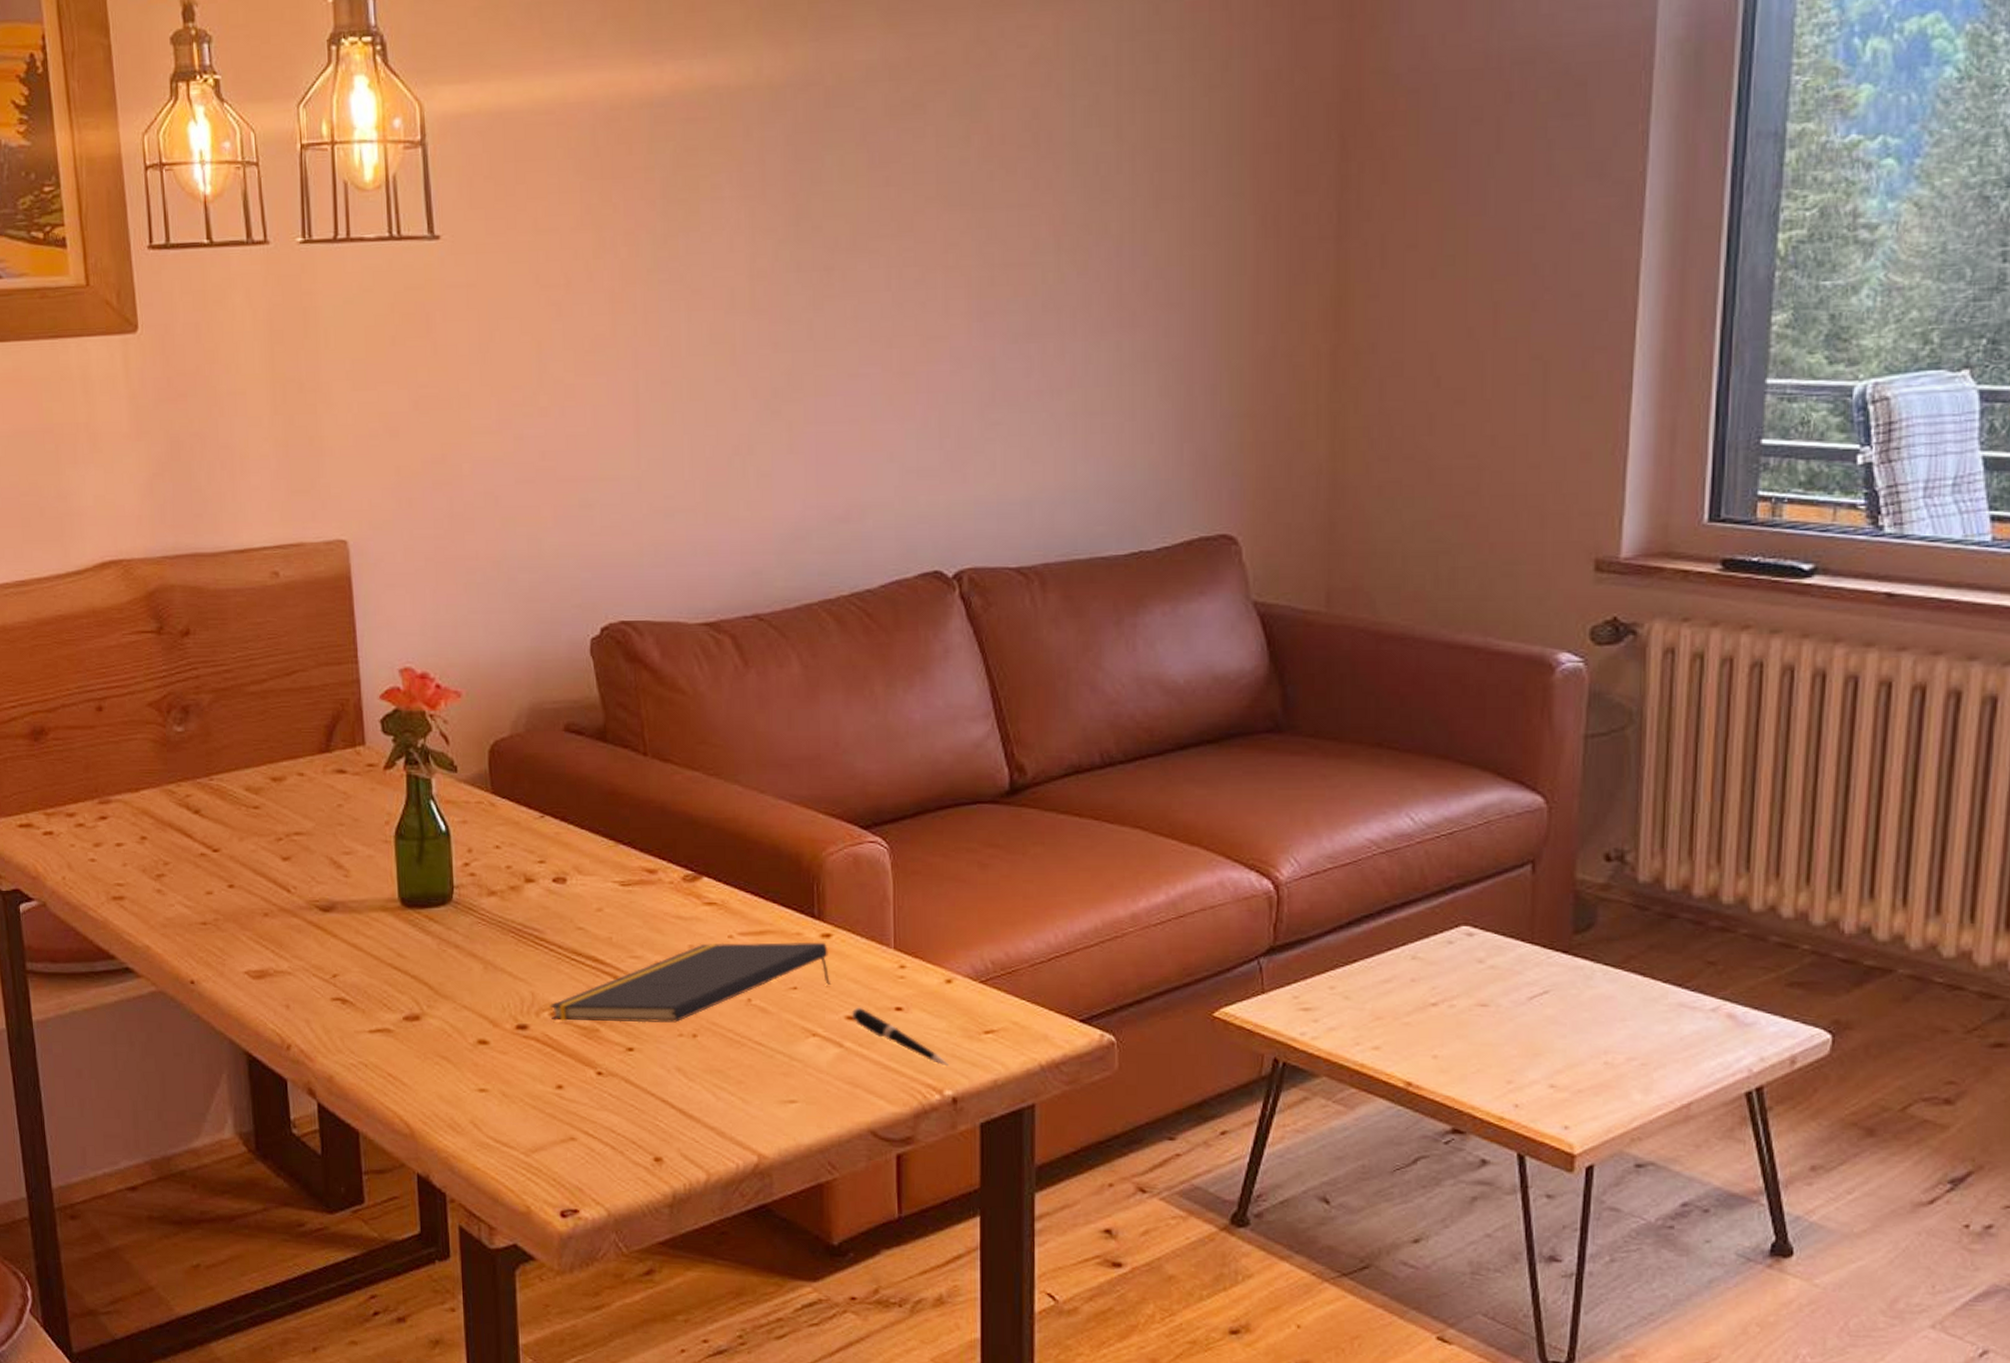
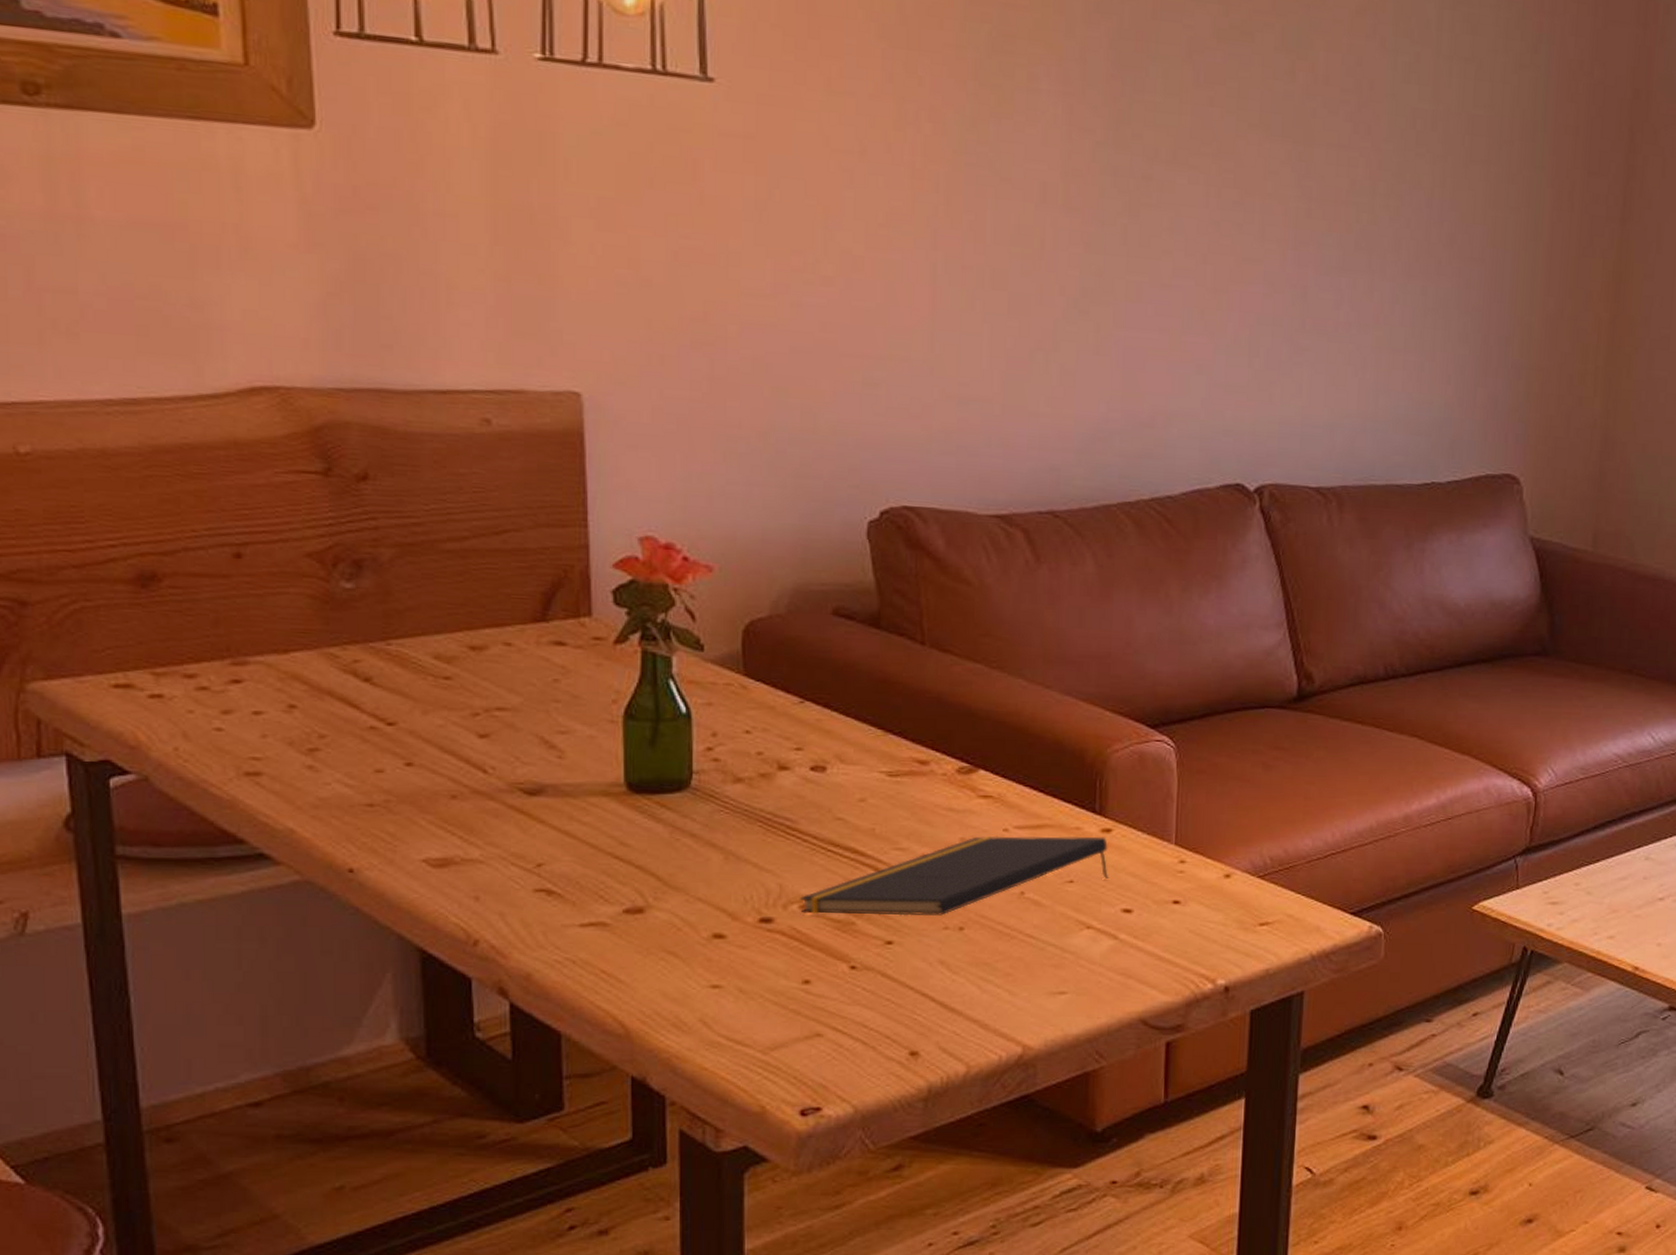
pen: present [851,1007,949,1067] -> none [1128,900,1223,957]

